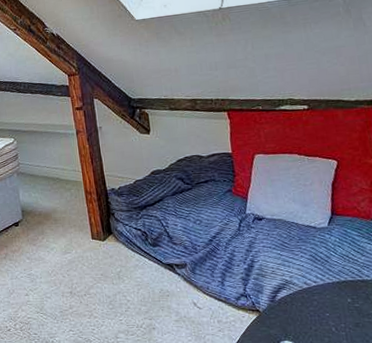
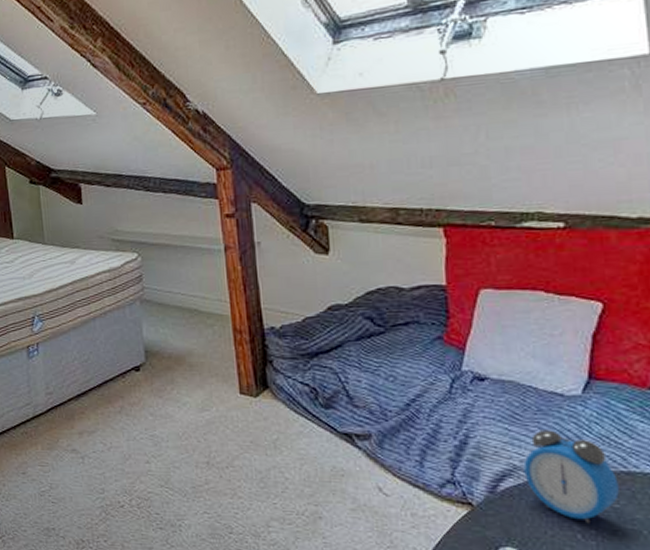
alarm clock: none [292,253,358,319] -> present [523,430,619,524]

